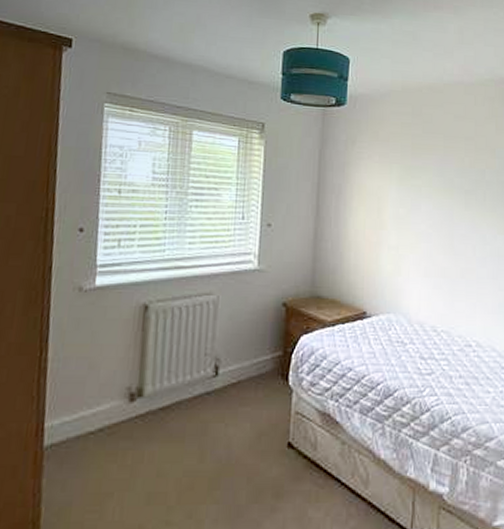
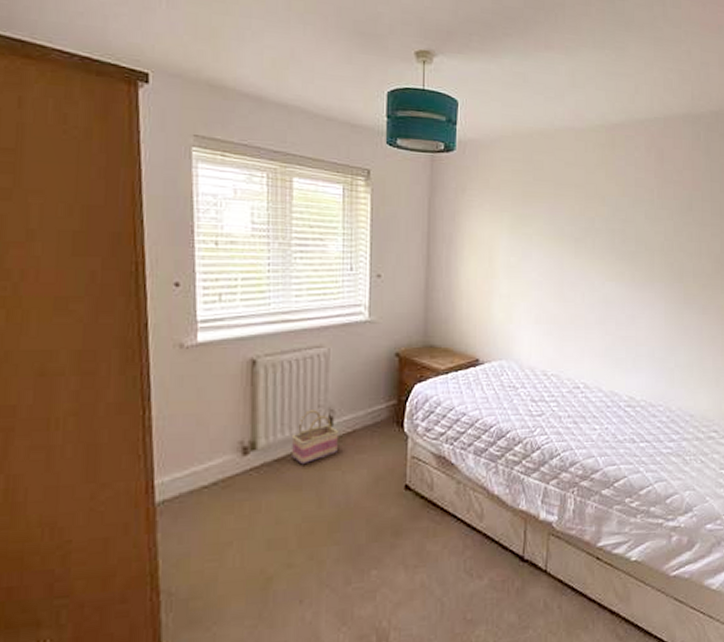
basket: none [177,358,223,415] -> present [292,410,338,465]

